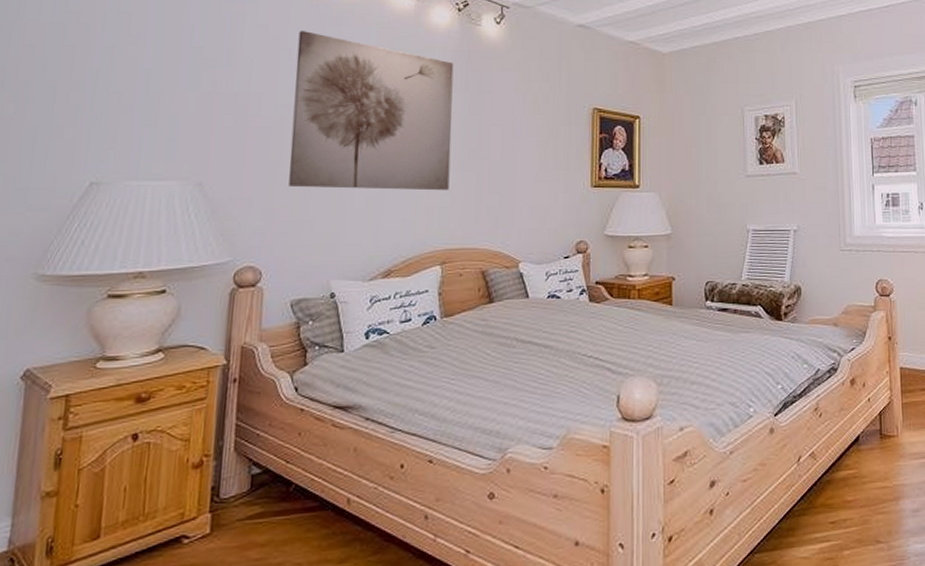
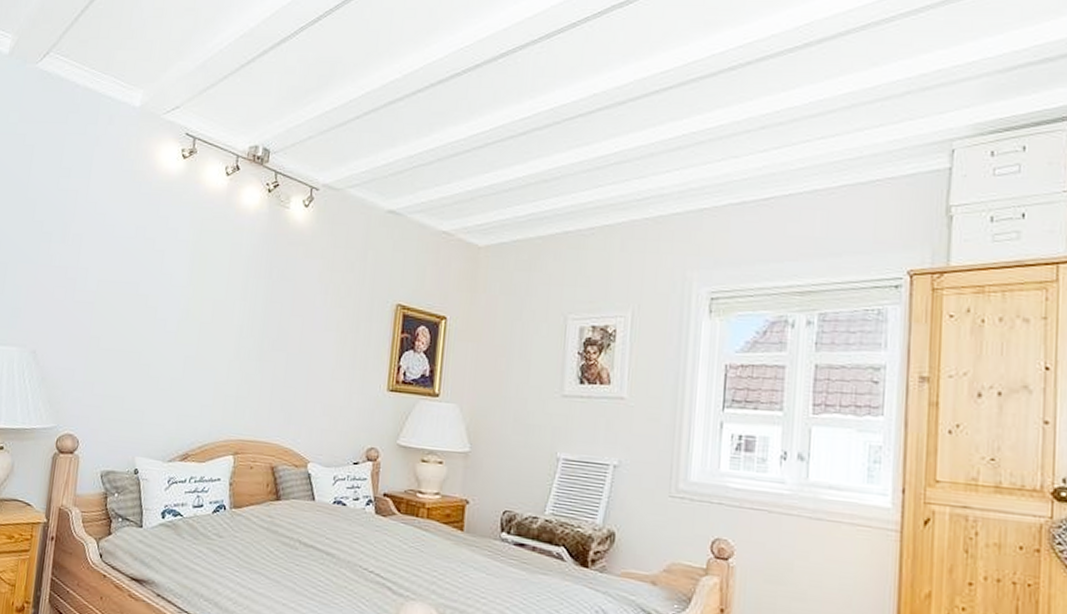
wall art: present [289,31,454,191] -> none [105,208,260,380]

